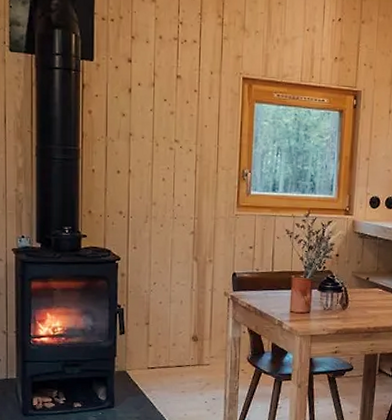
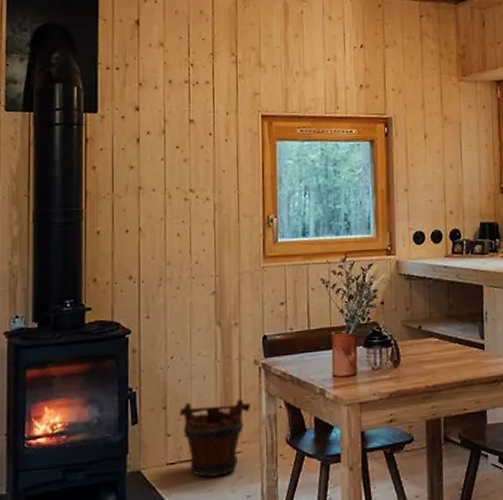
wooden bucket: none [160,321,220,382] -> present [179,398,251,478]

